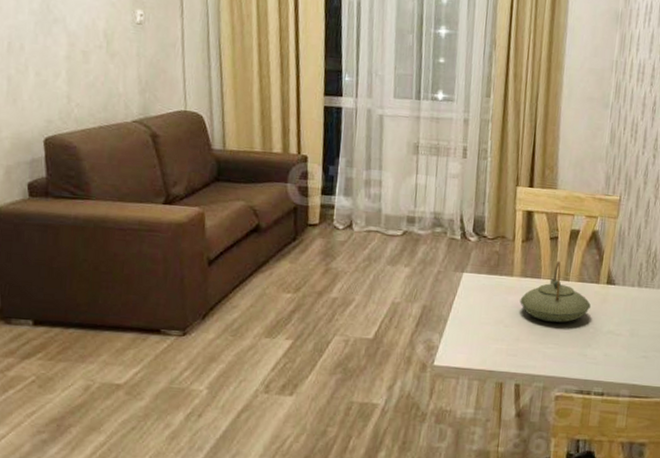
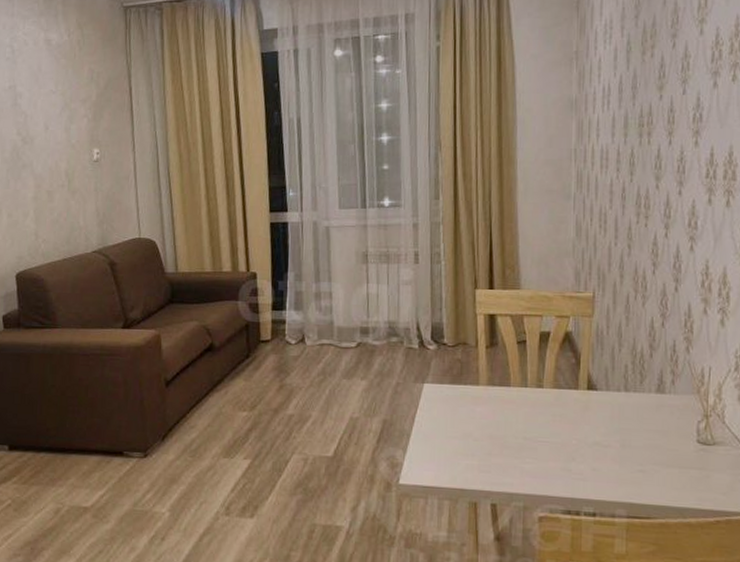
teapot: present [519,260,591,323] -> none [489,366,571,434]

